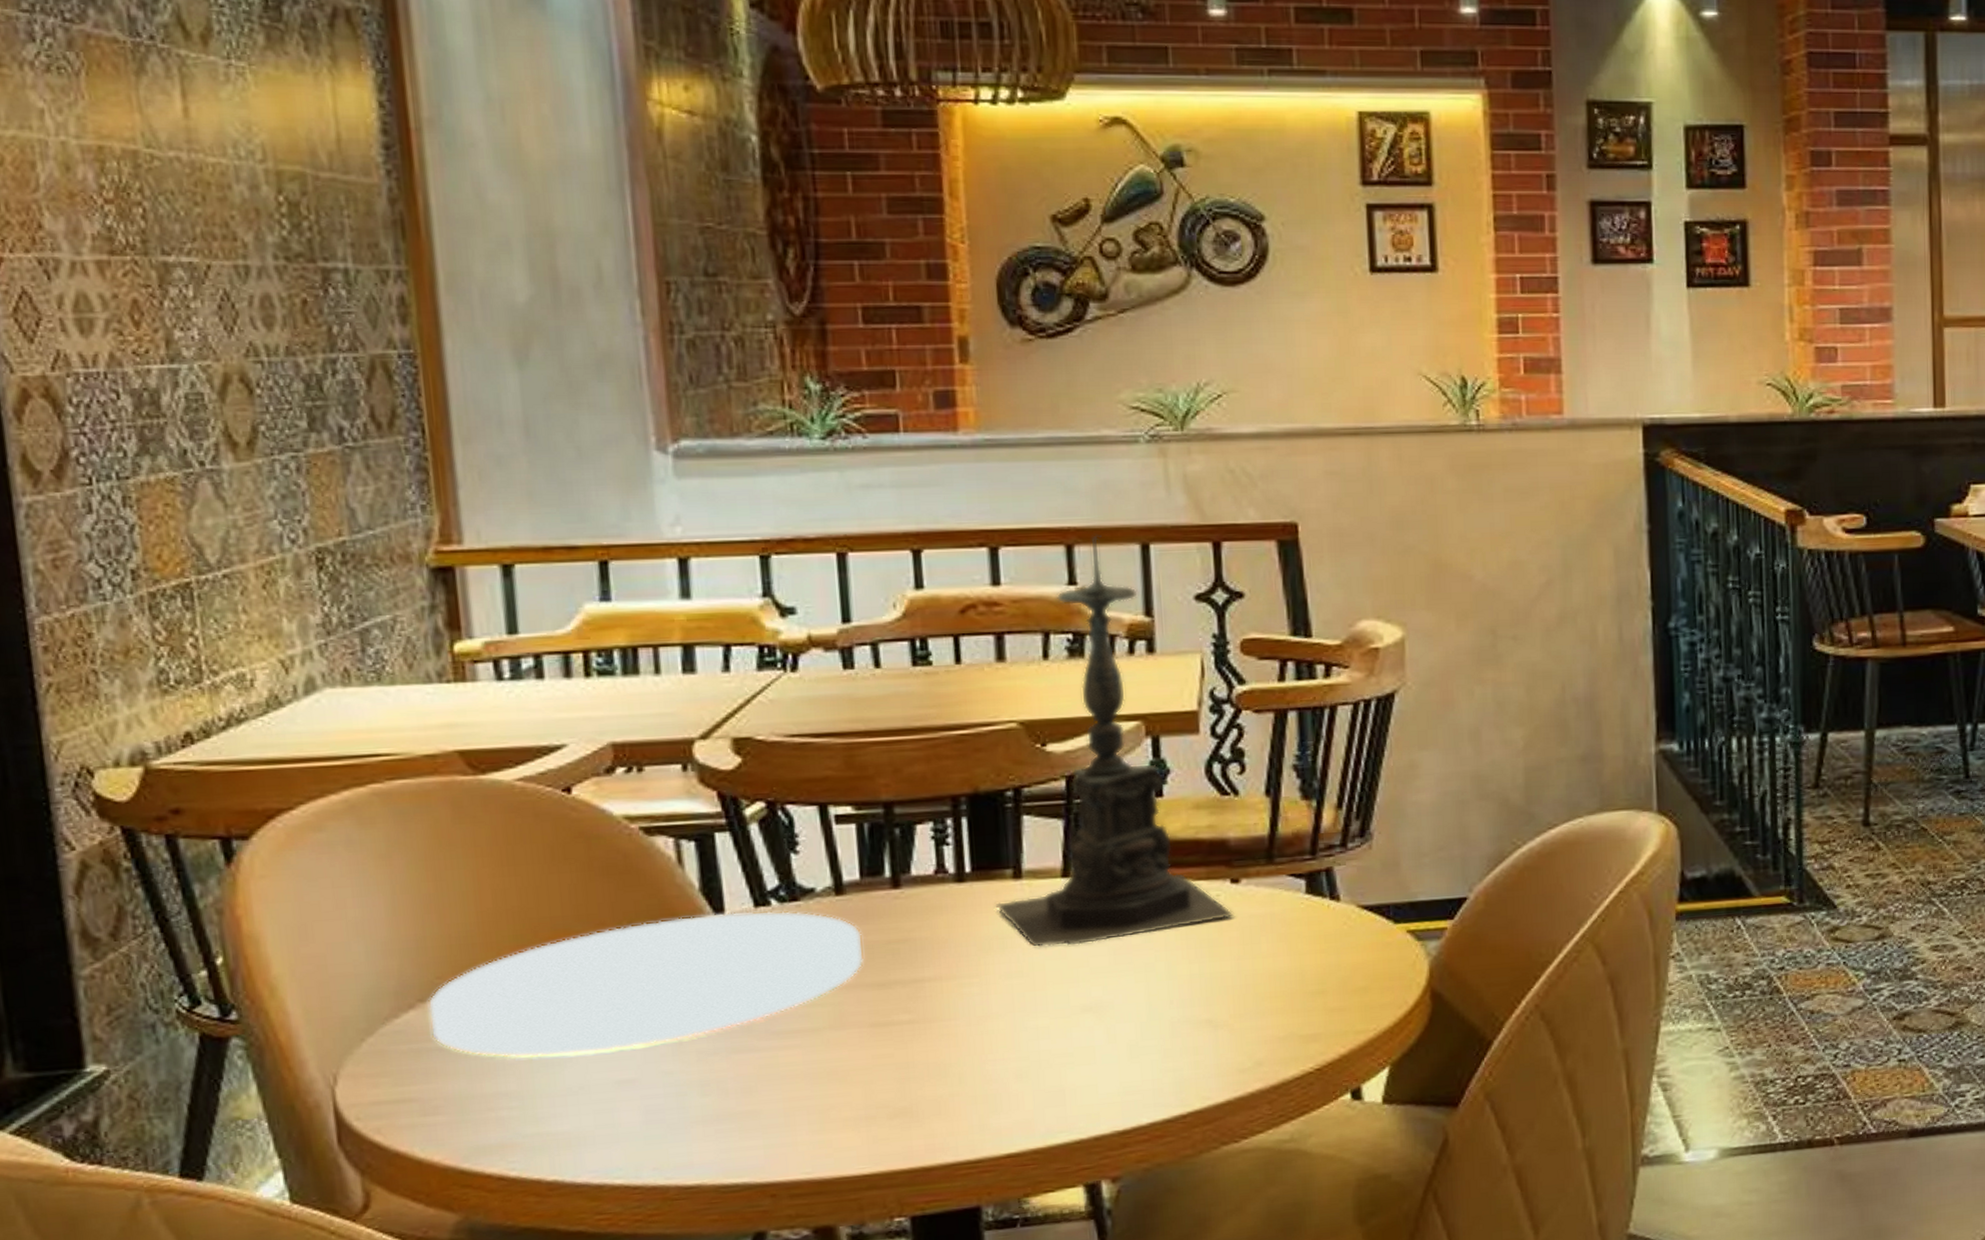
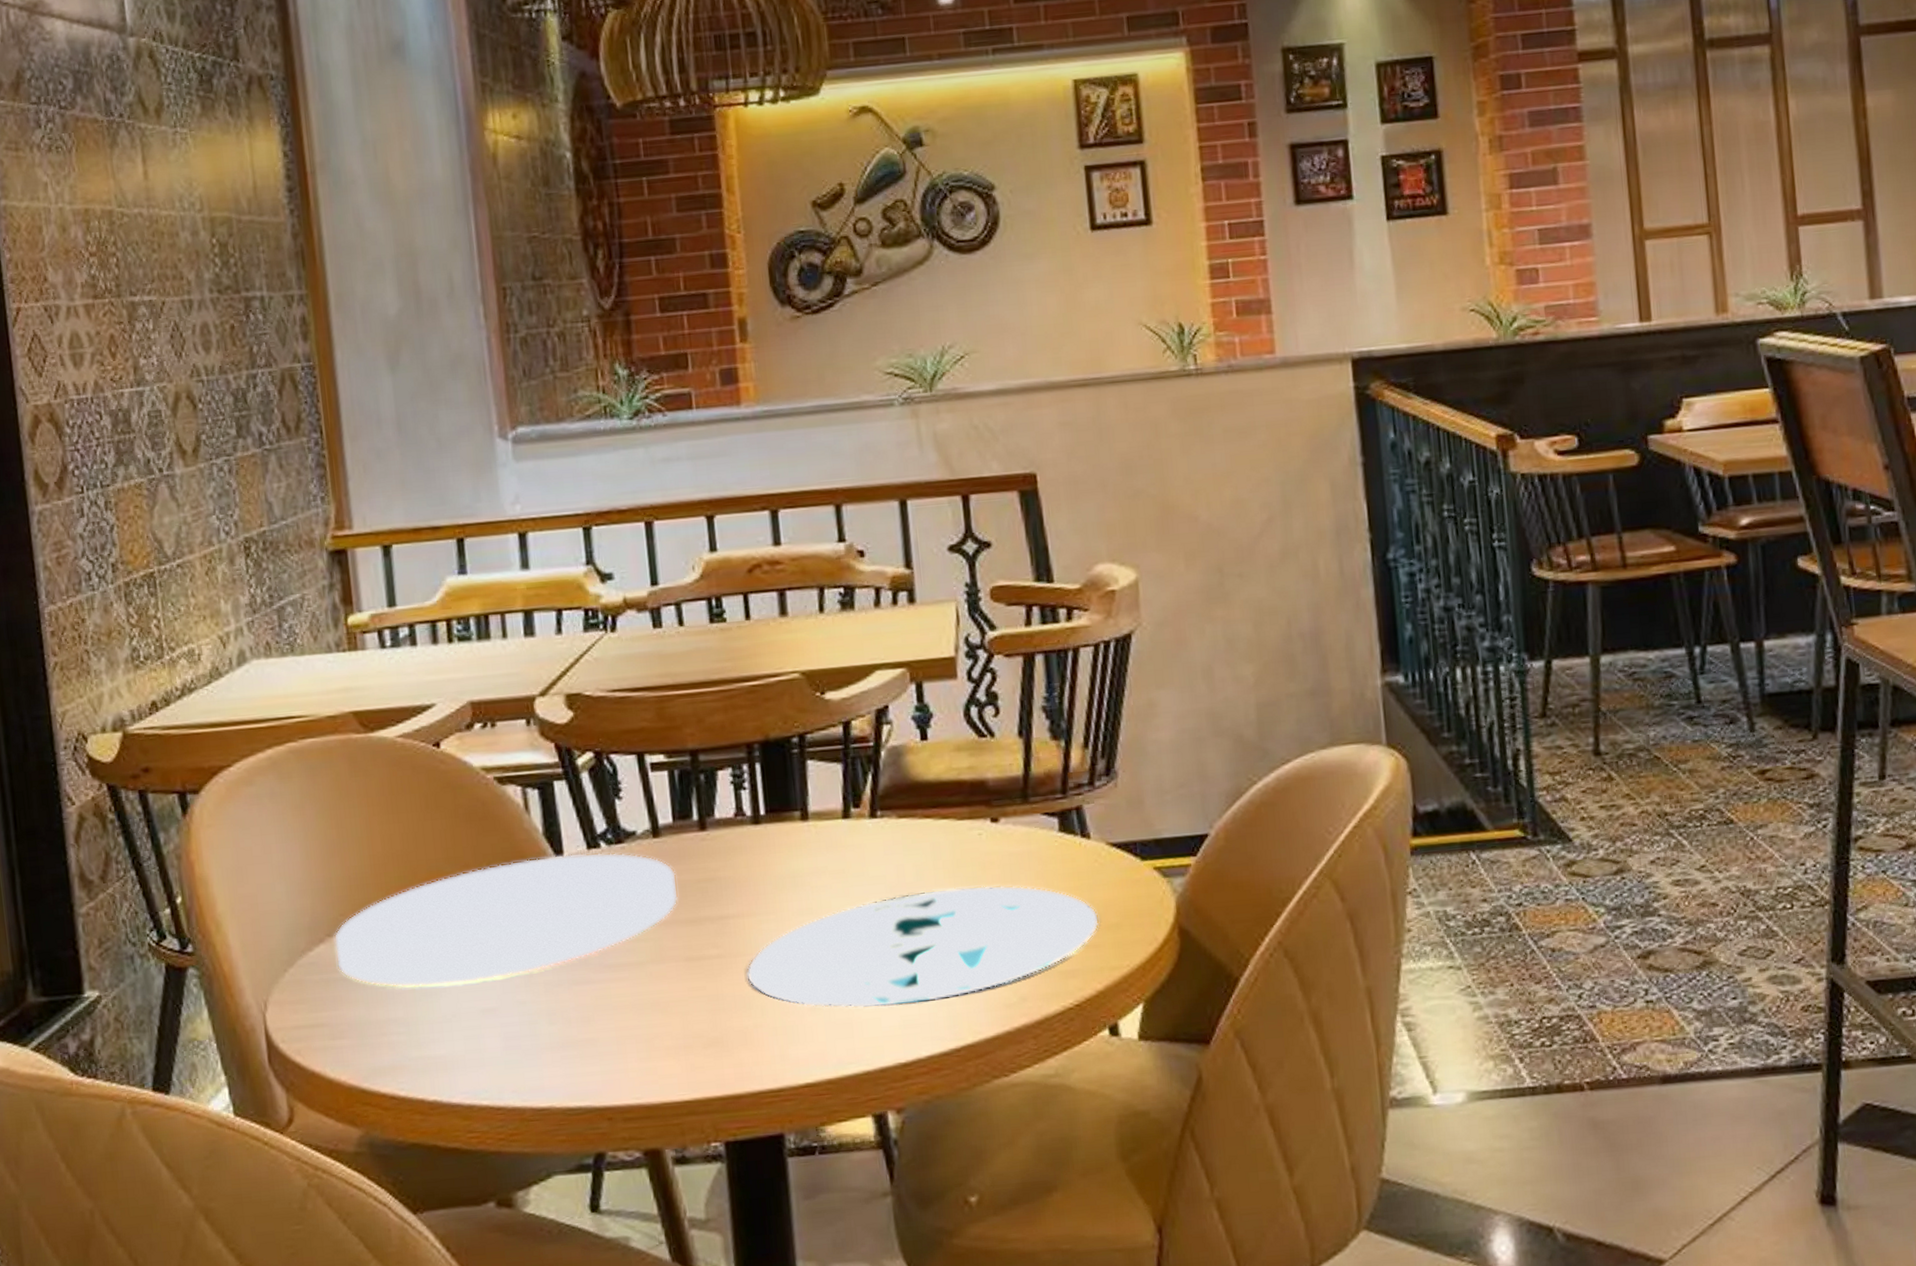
plate: none [943,947,1346,1075] -> present [746,885,1099,1009]
candle holder: present [996,535,1234,948] -> none [787,493,995,886]

